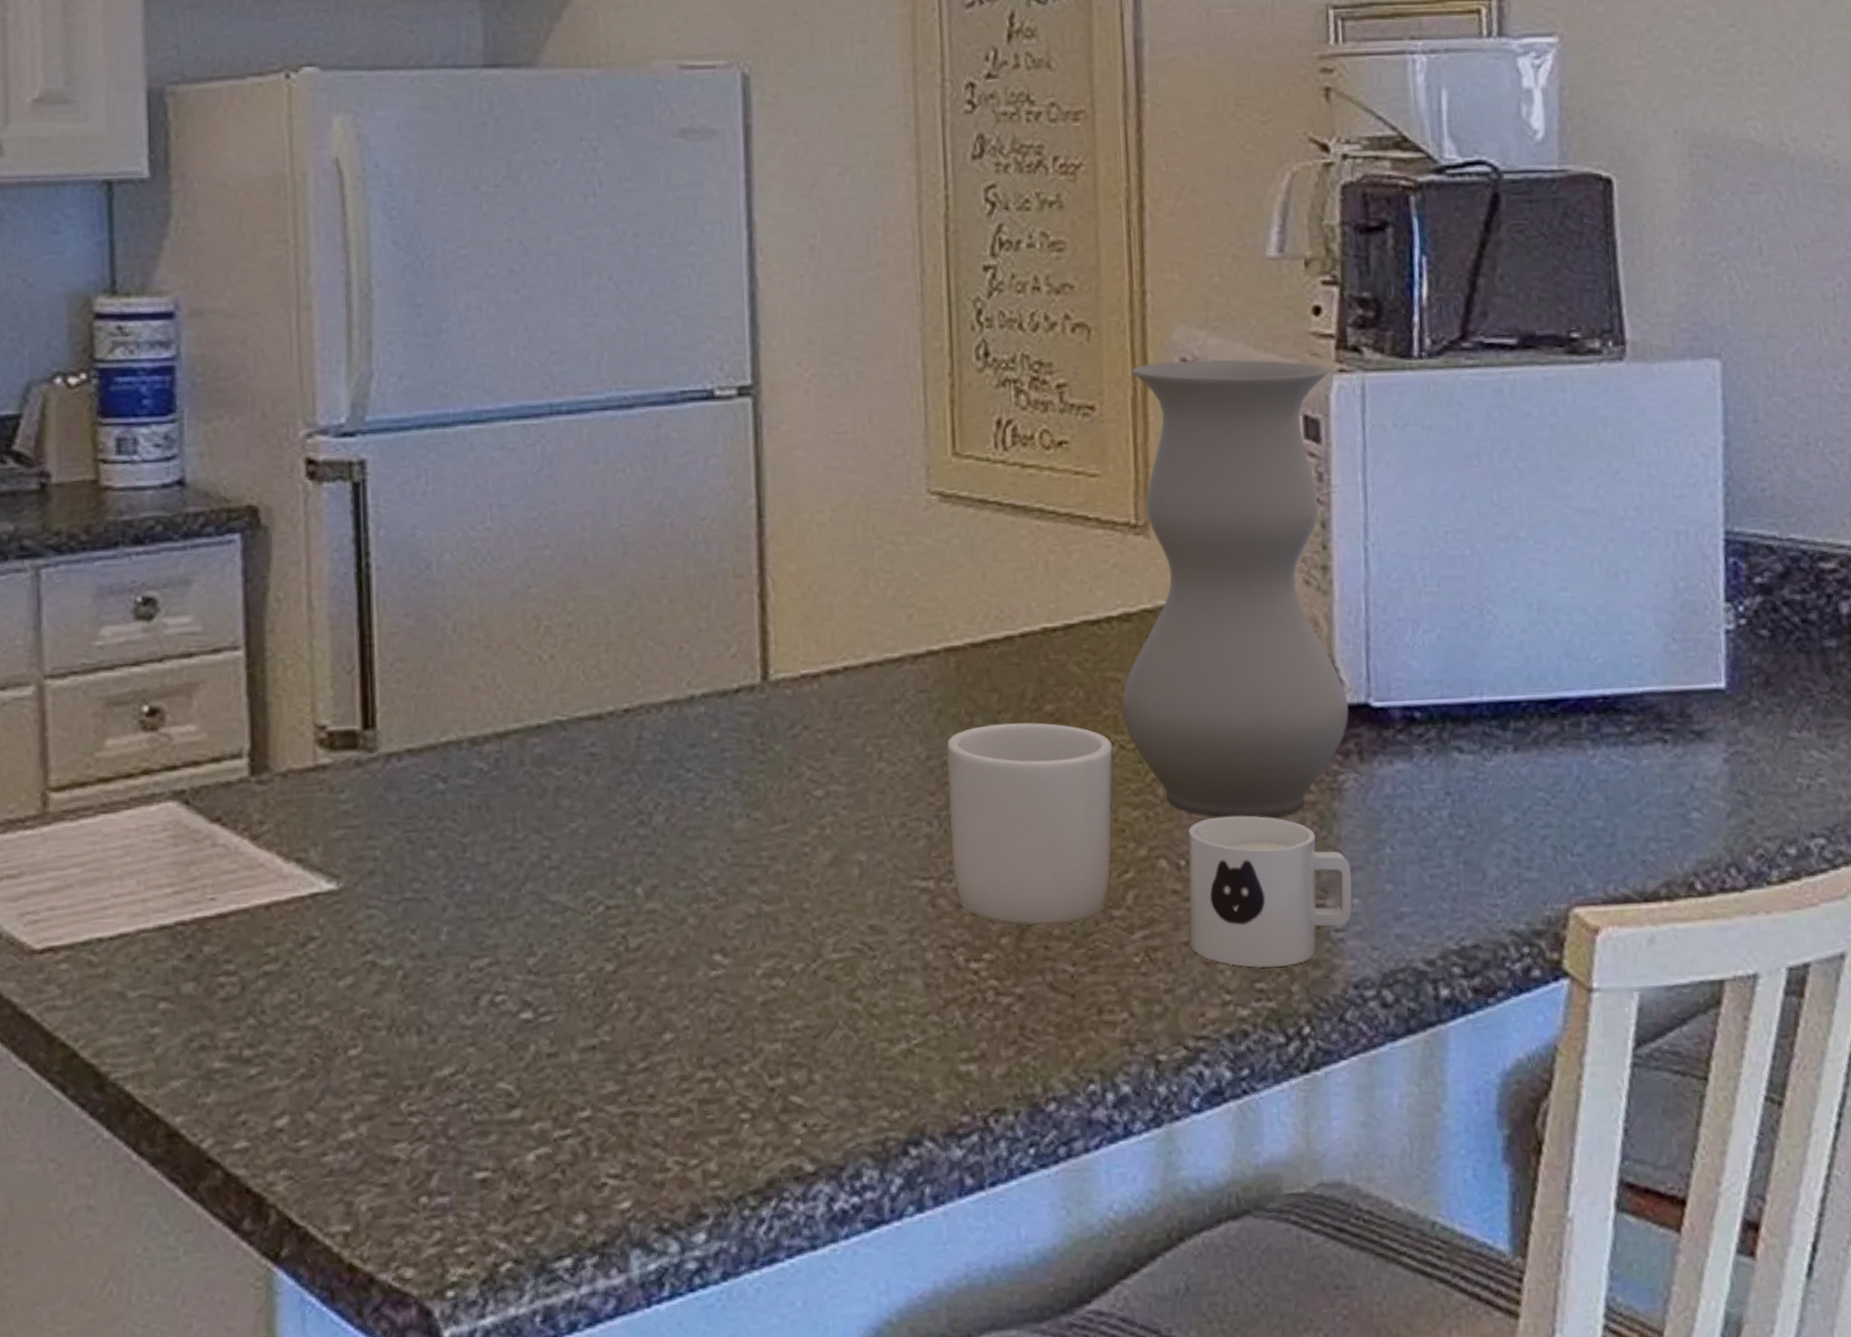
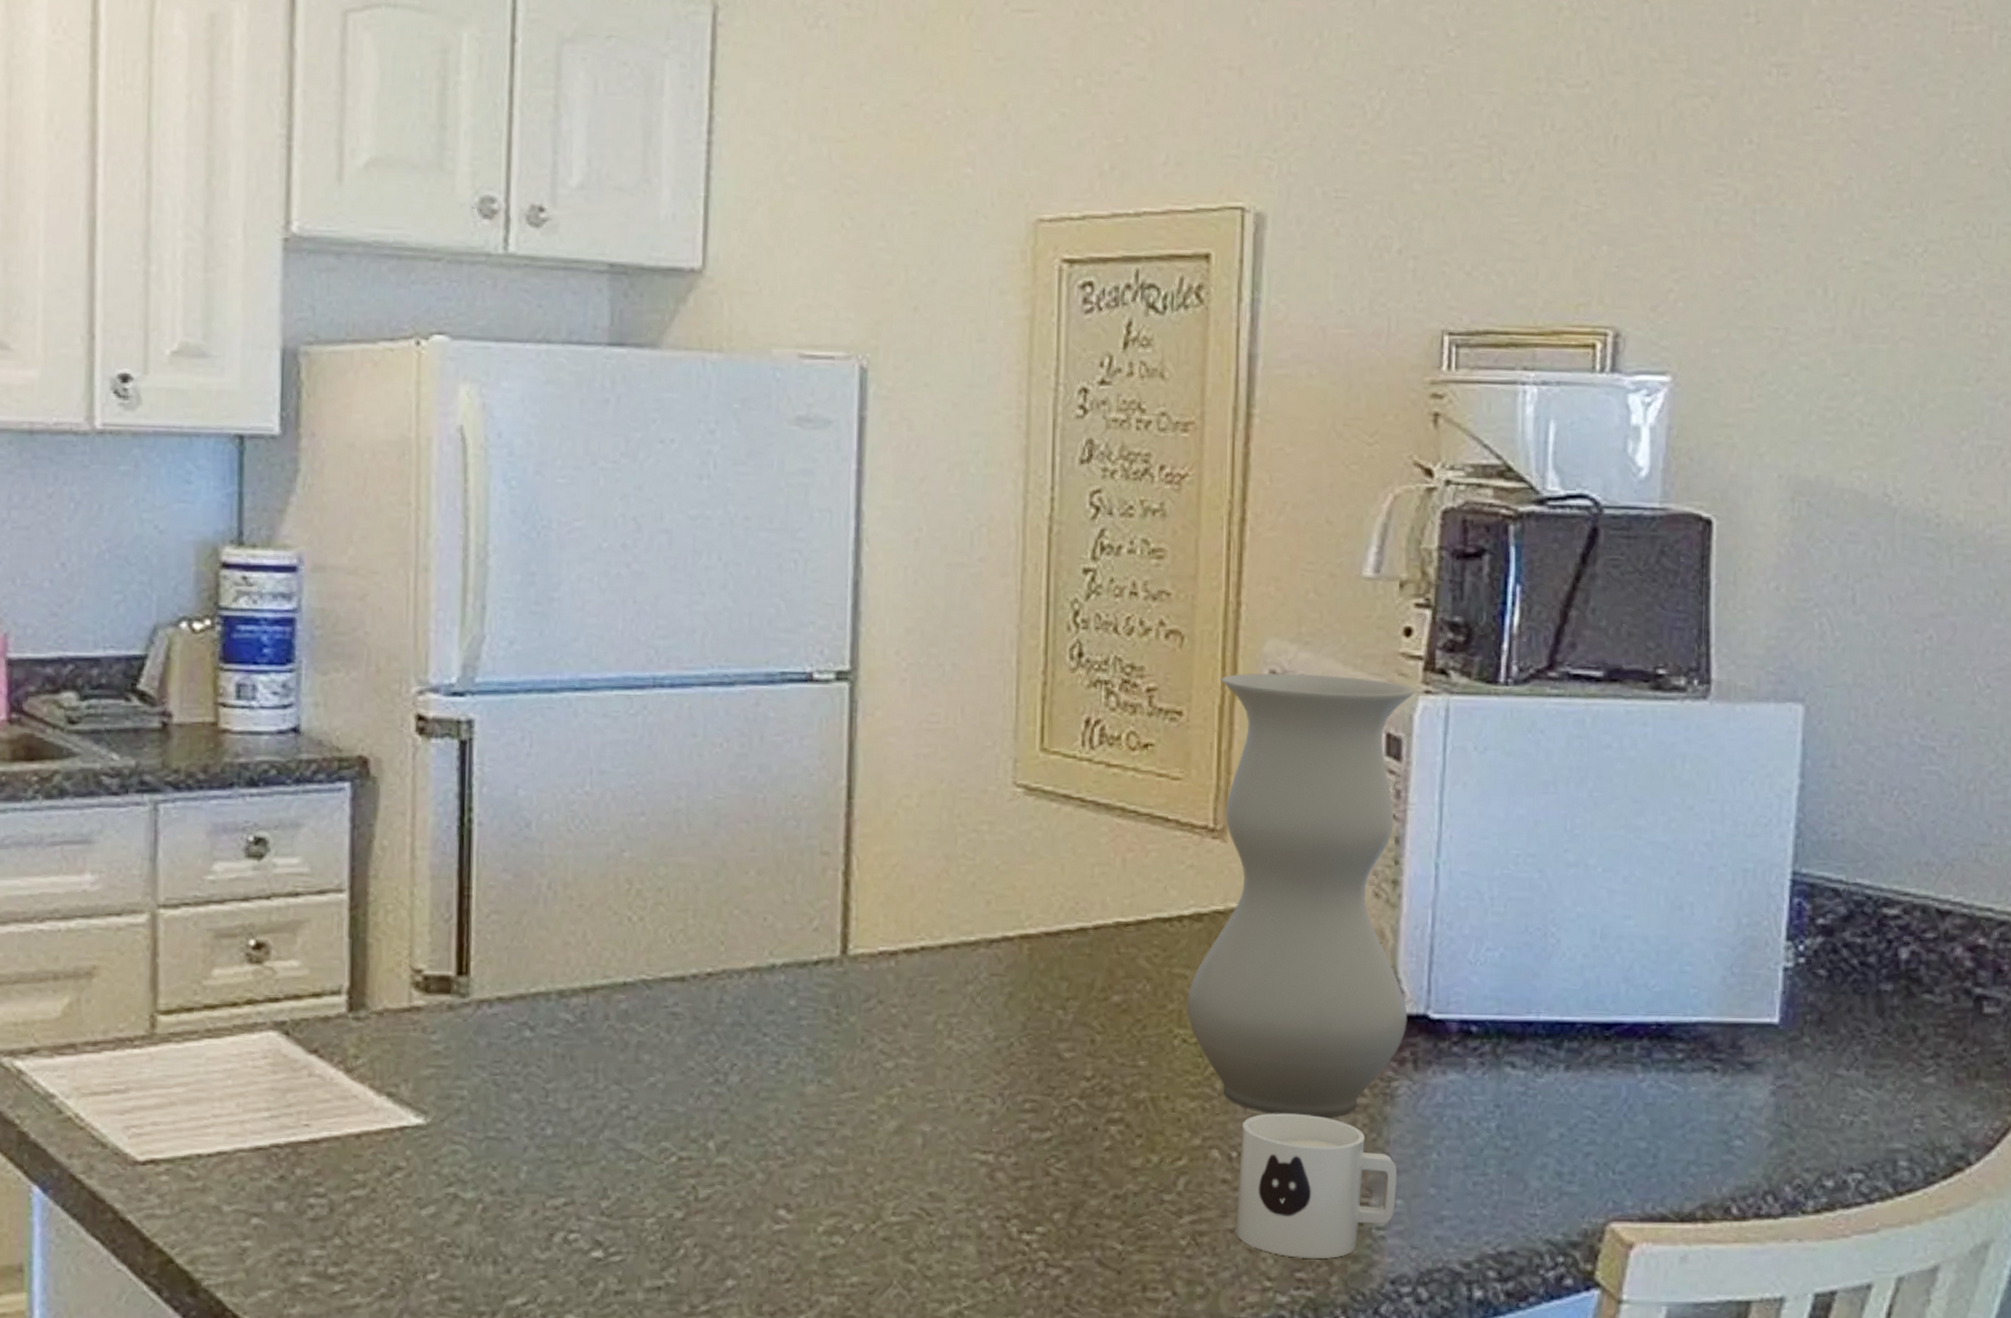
mug: present [946,722,1113,926] -> none [1012,1011,1175,1205]

